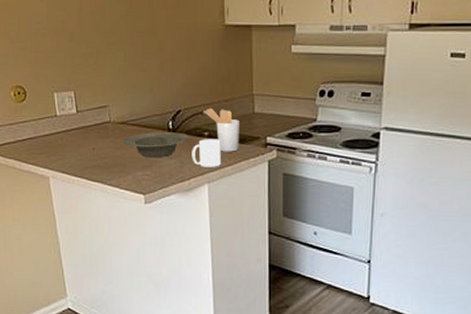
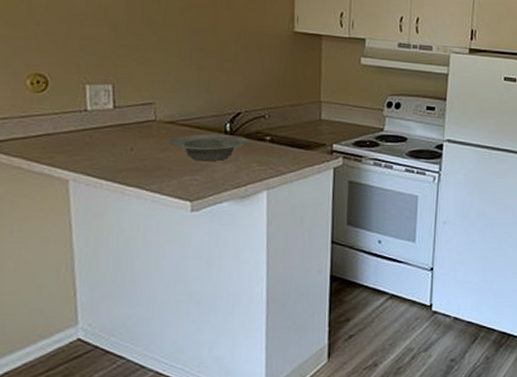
mug: present [192,139,221,167] -> none [250,143,284,173]
utensil holder: present [203,108,239,152] -> none [266,112,305,158]

